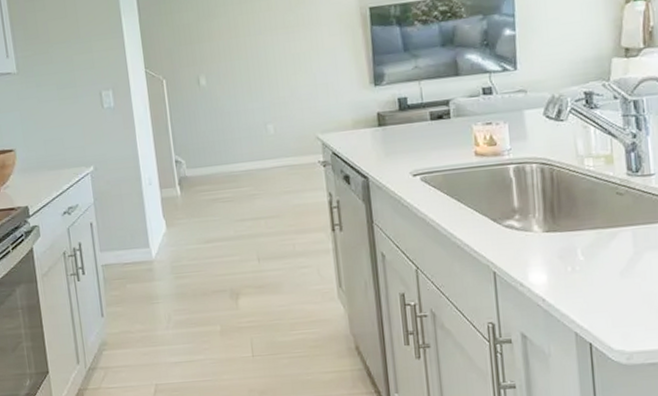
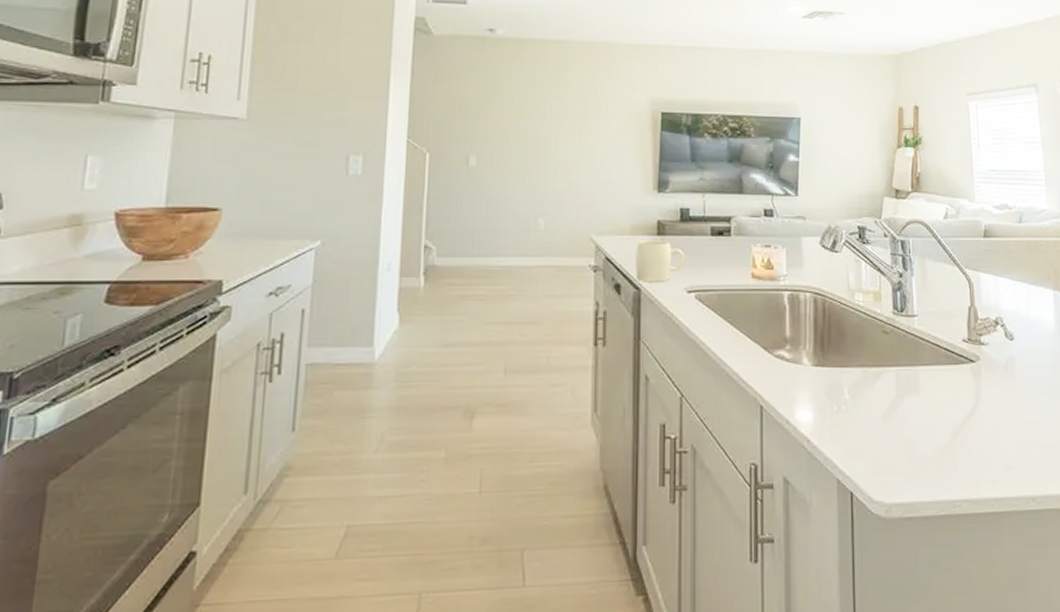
mug: none [359,131,408,171] -> present [635,240,685,282]

